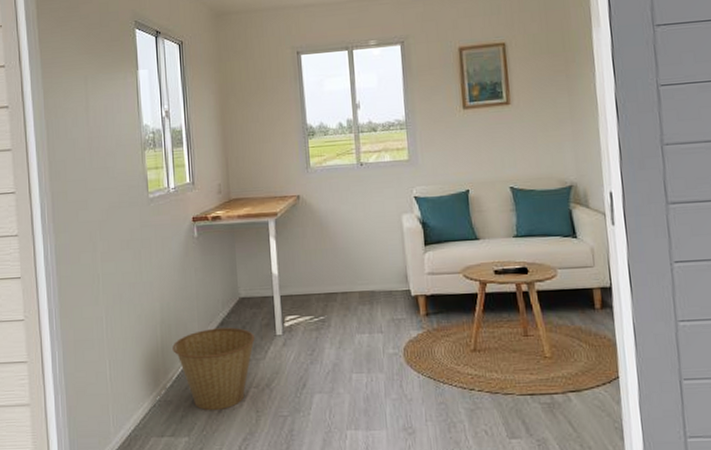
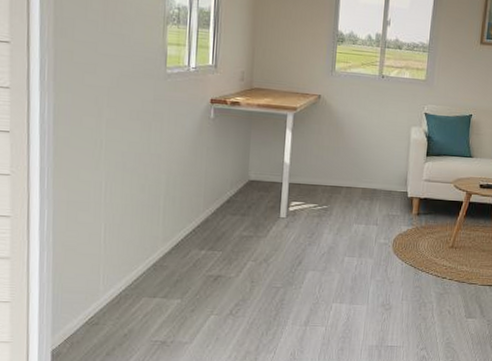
basket: present [172,327,255,410] -> none [174,205,259,278]

